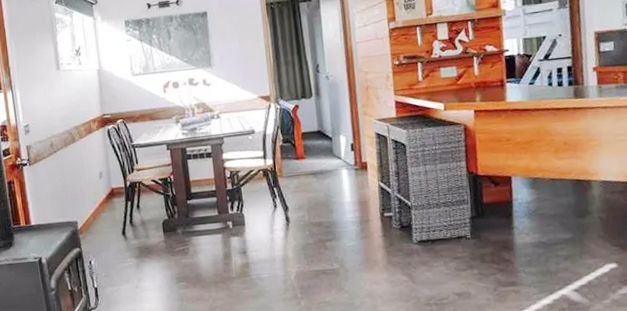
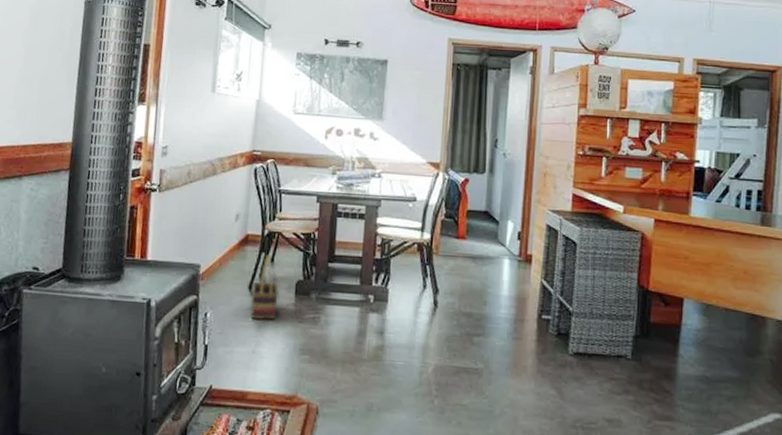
basket: none [124,202,151,260] -> present [250,254,279,320]

